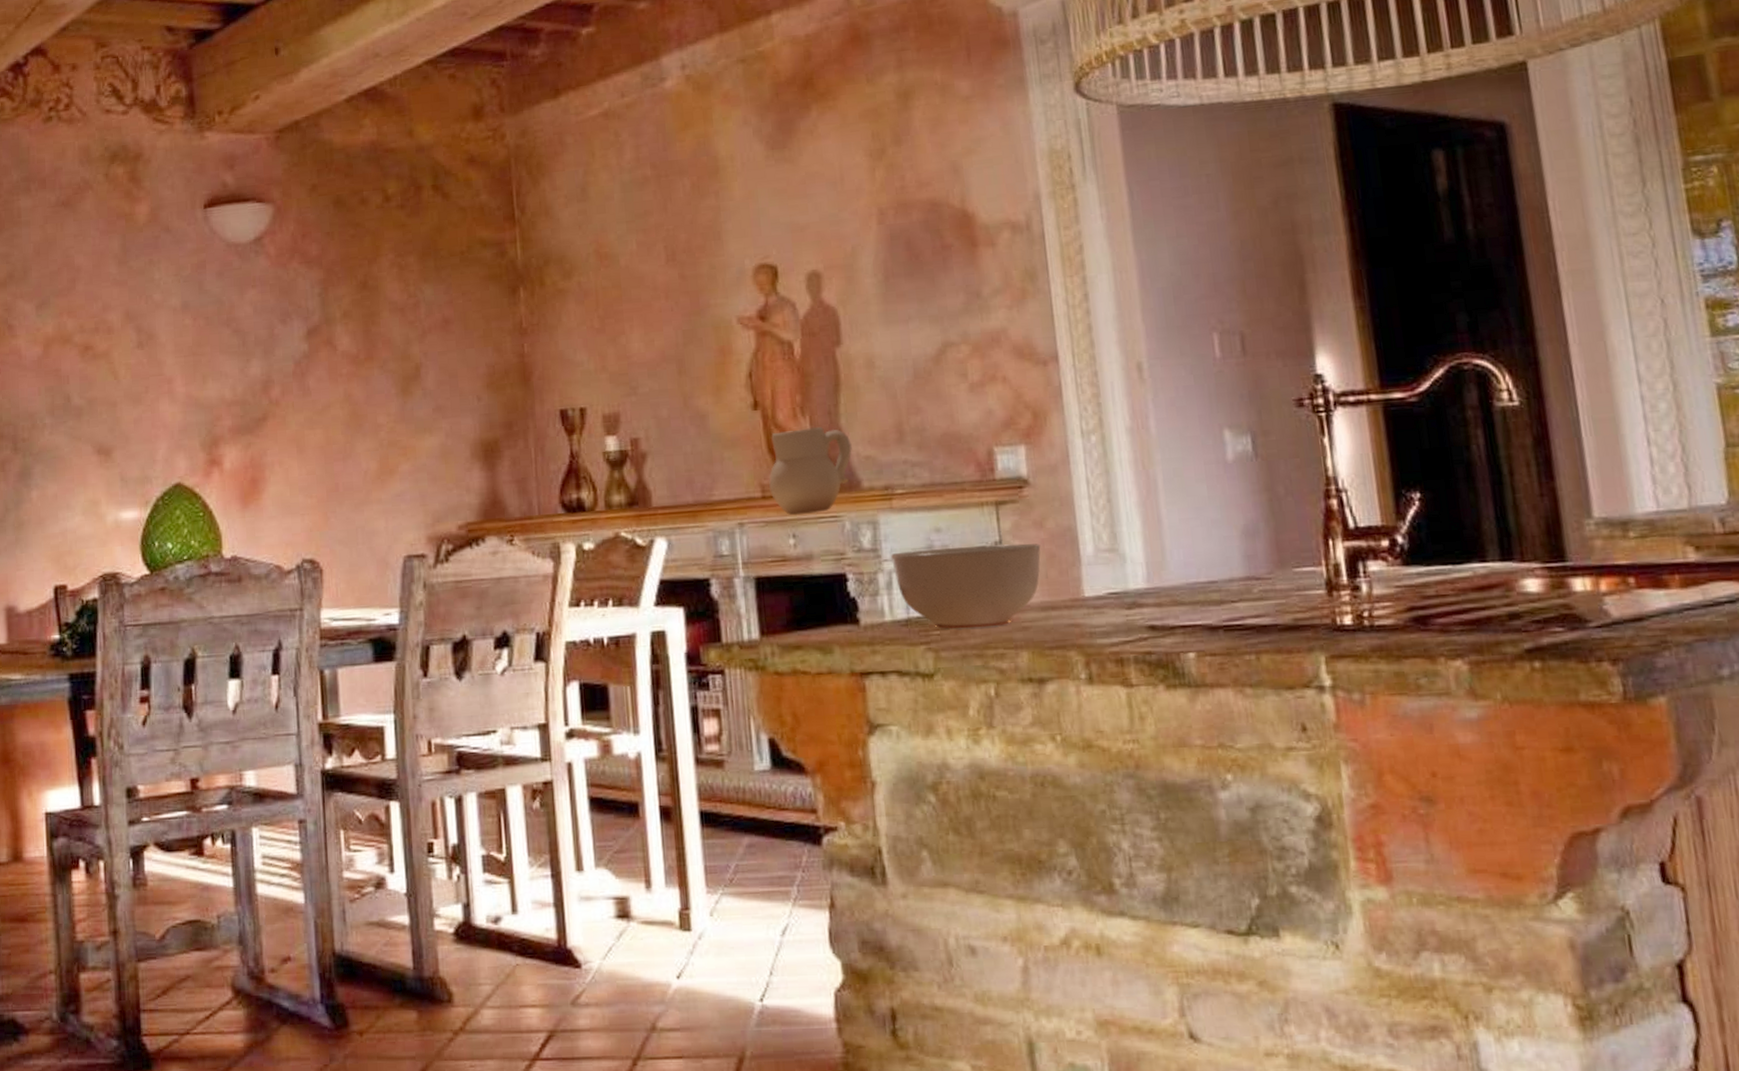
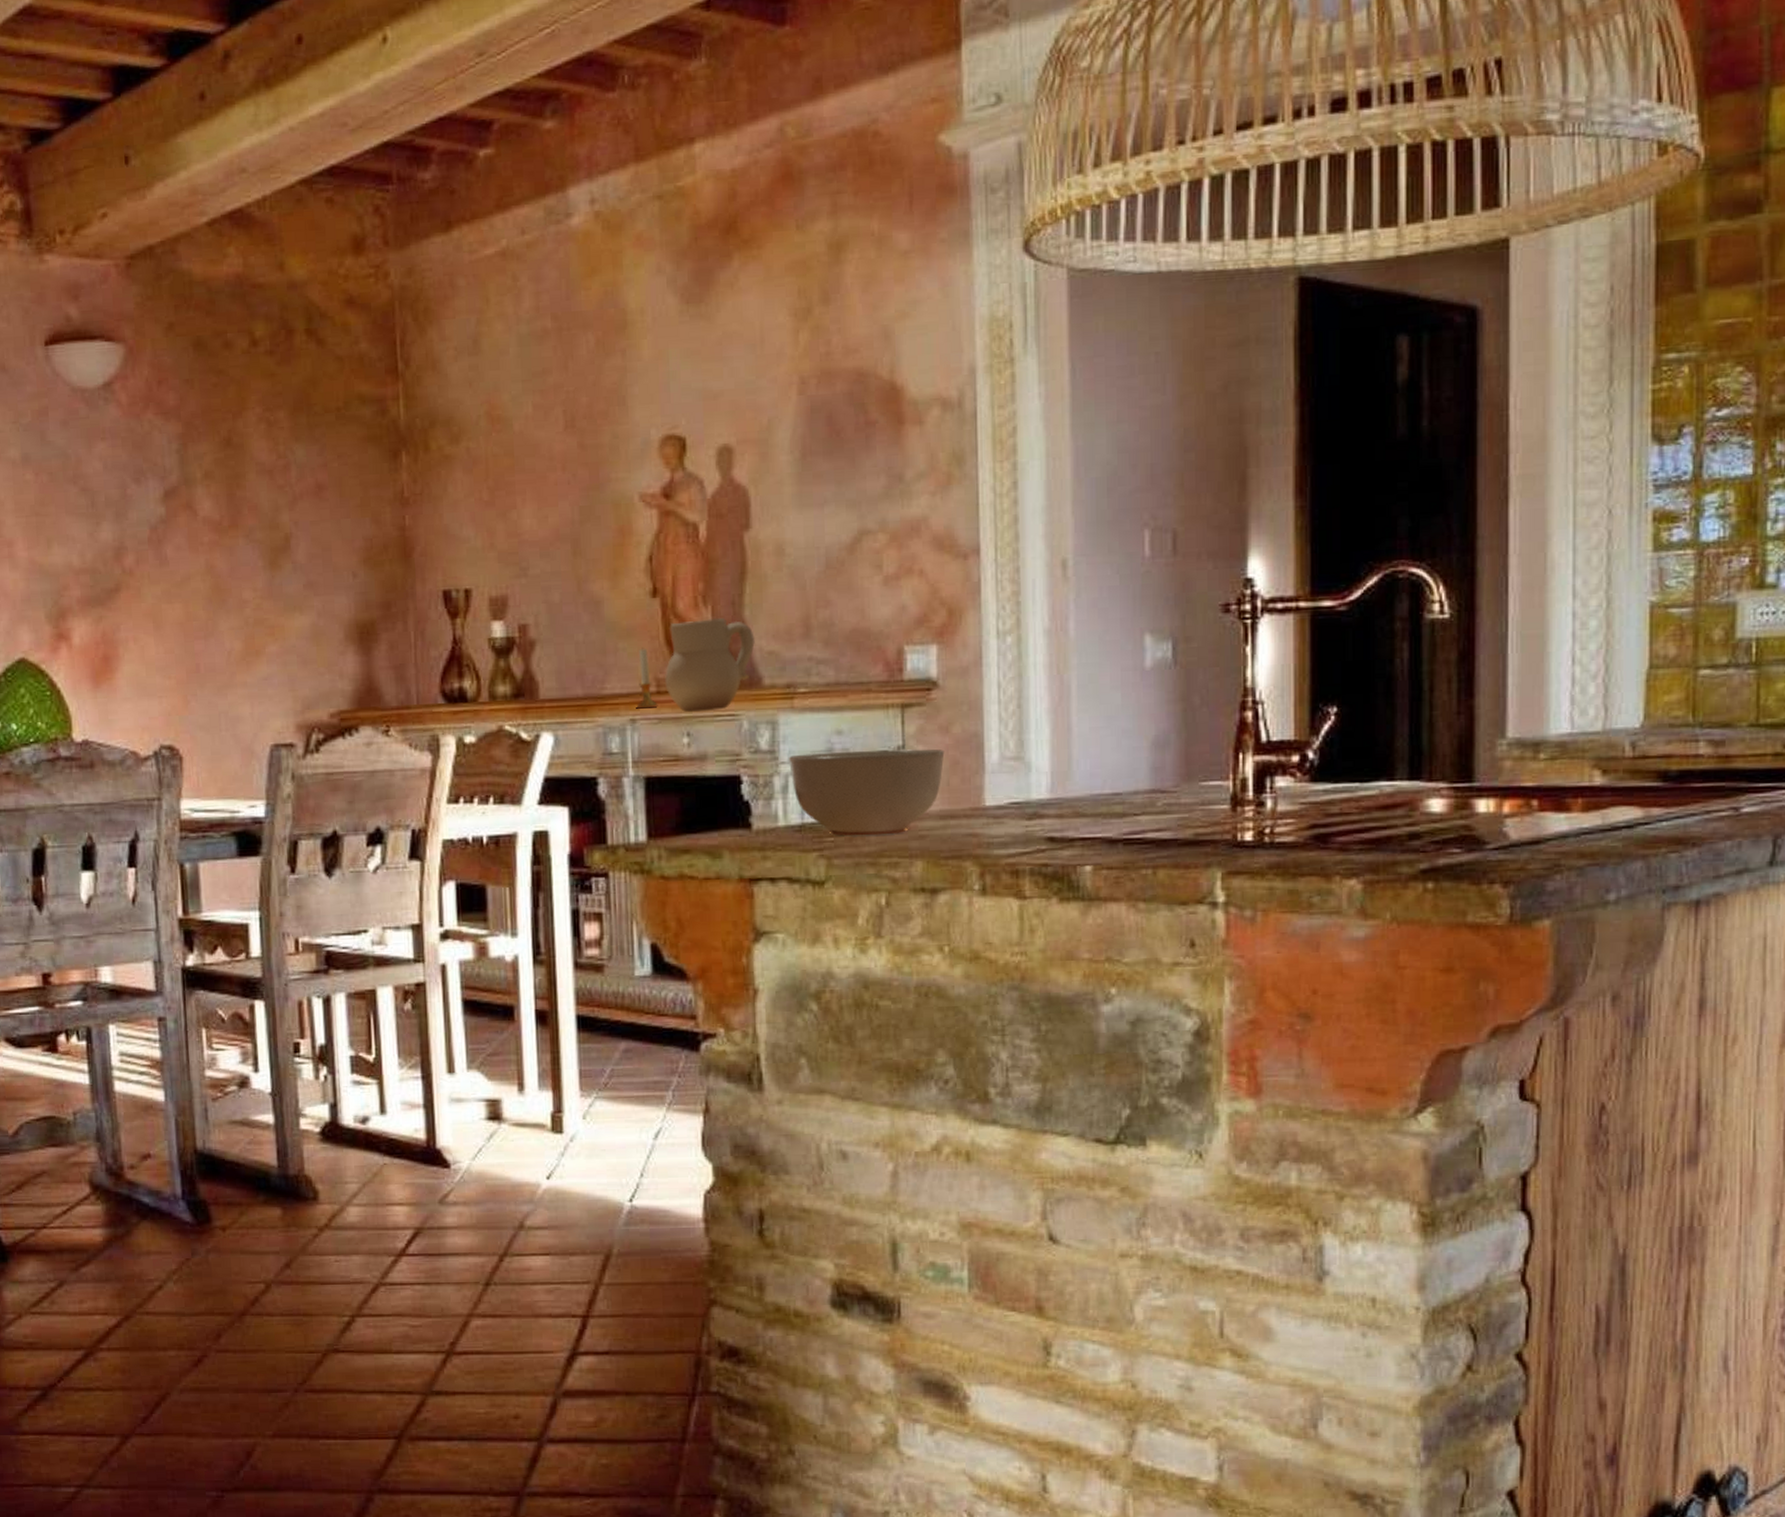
candle holder: none [743,456,764,513] -> present [637,648,658,709]

